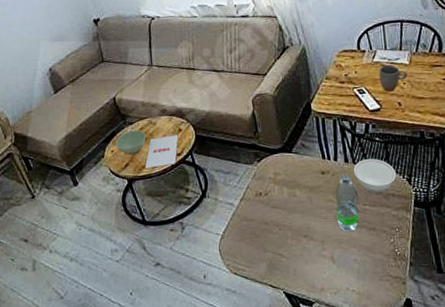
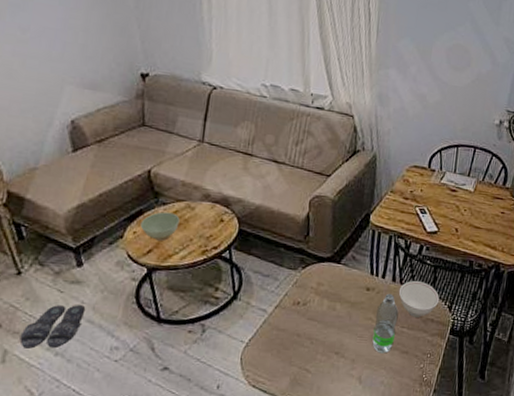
slippers: none [42,217,87,257] -> present [20,305,86,349]
magazine: present [145,135,179,168] -> none [171,224,219,259]
mug: present [379,65,408,92] -> none [442,189,470,217]

